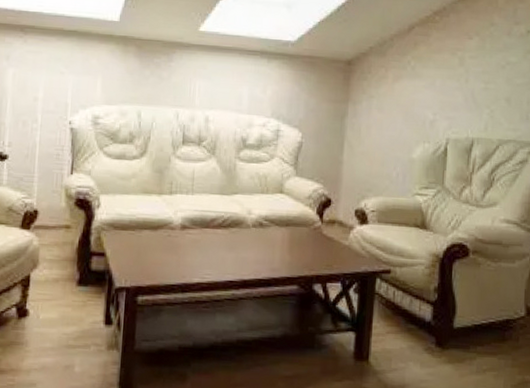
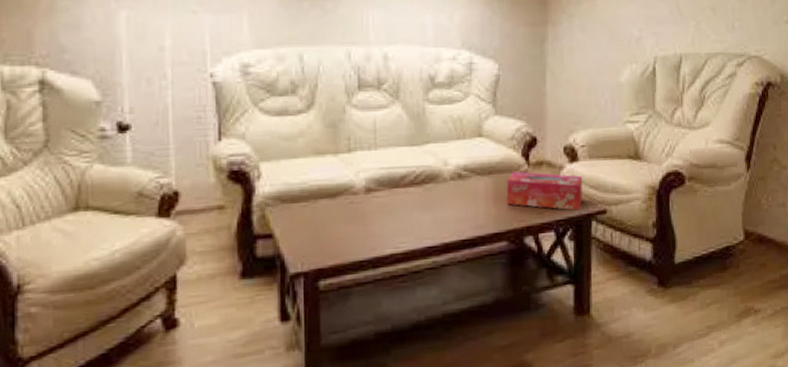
tissue box: none [300,227,370,267] -> present [506,172,582,211]

